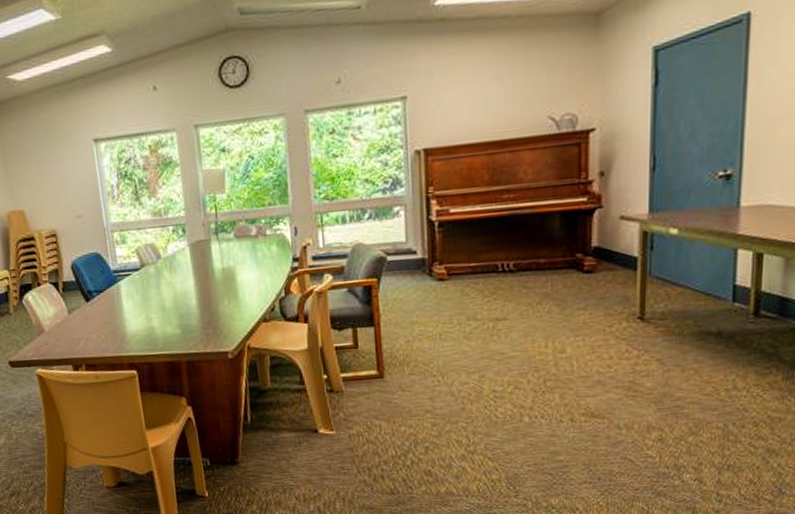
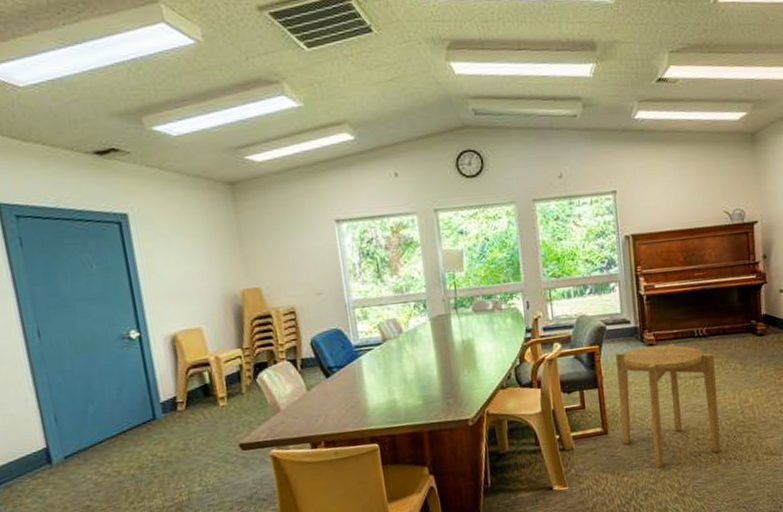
side table: none [397,278,524,421] -> present [616,343,721,469]

